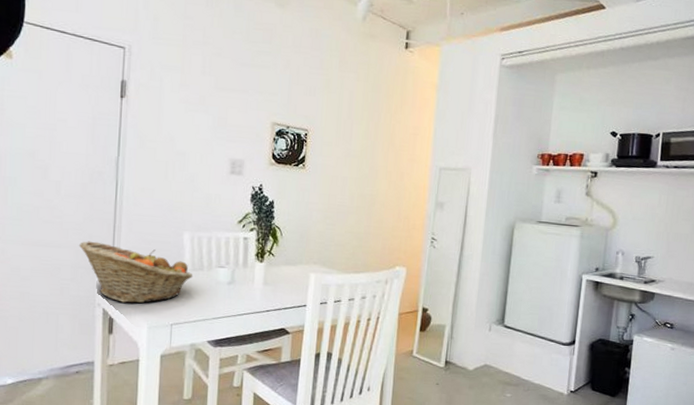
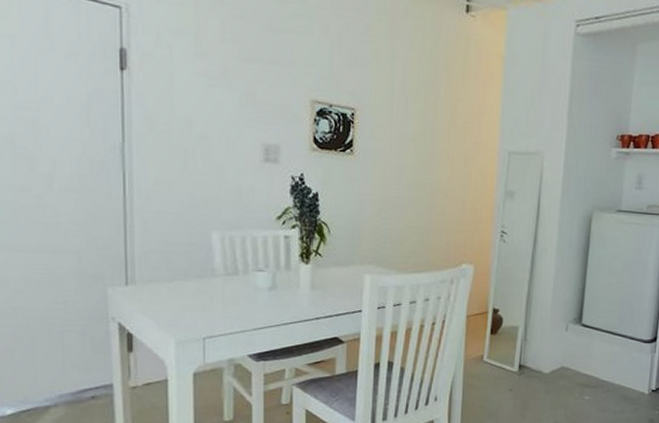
fruit basket: present [78,241,193,303] -> none [81,244,227,316]

